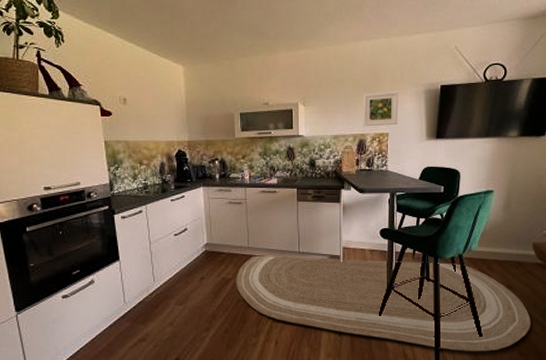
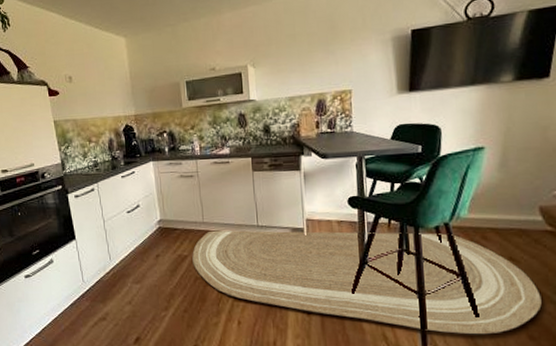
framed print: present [363,92,398,127] -> none [320,42,362,85]

